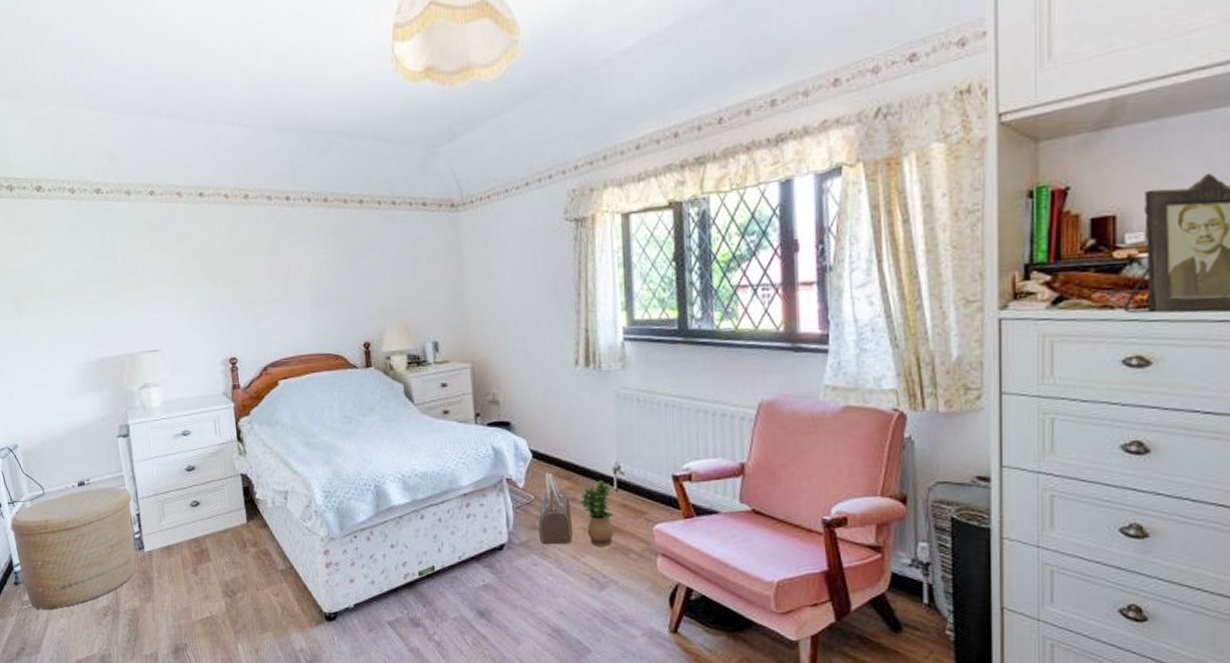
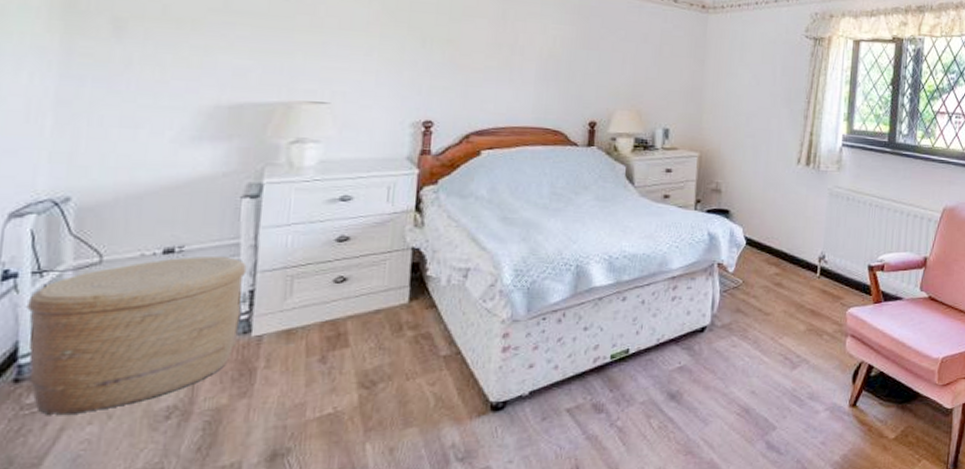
handbag: present [538,472,573,545] -> none [741,259,776,327]
potted plant: present [579,480,615,547] -> none [784,268,814,329]

